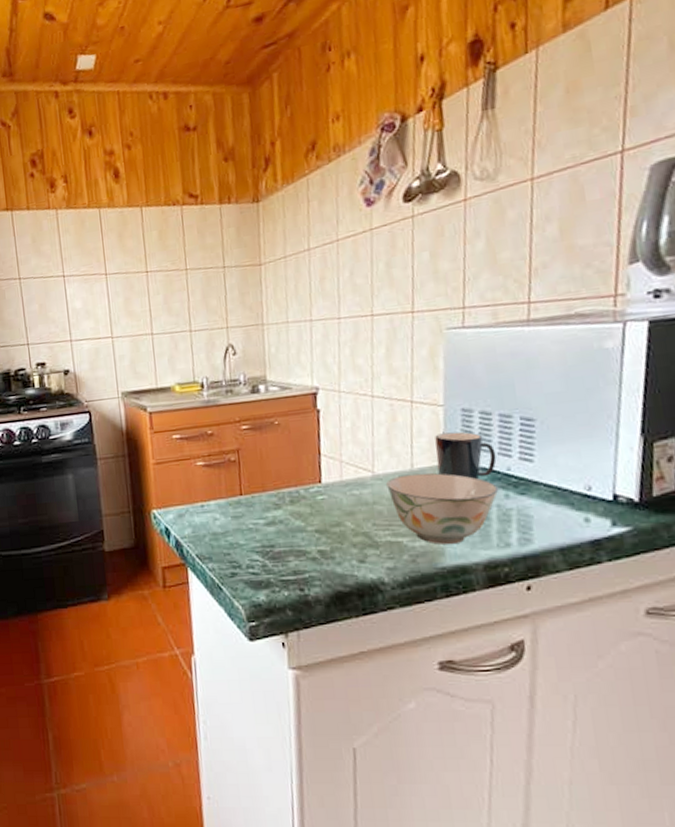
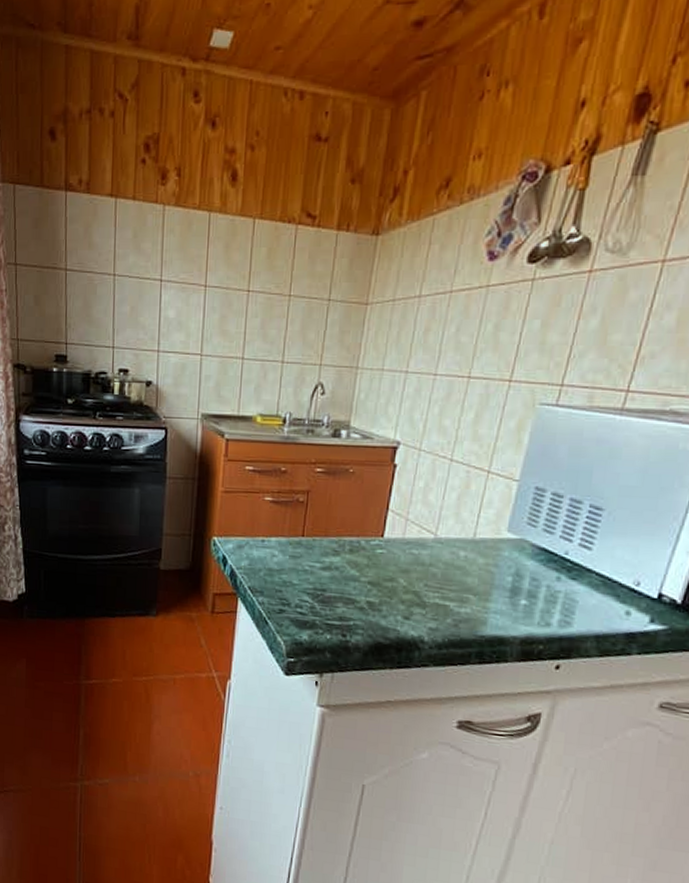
soup bowl: present [386,473,499,545] -> none [446,542,553,616]
mug: present [435,432,497,479] -> none [498,508,558,557]

